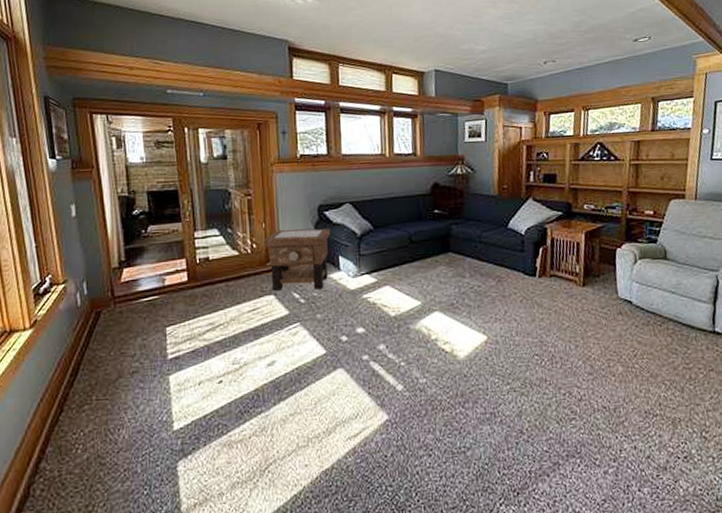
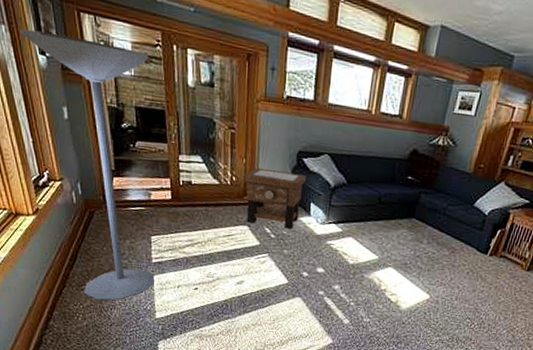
floor lamp: none [30,137,171,421] -> present [19,29,155,300]

